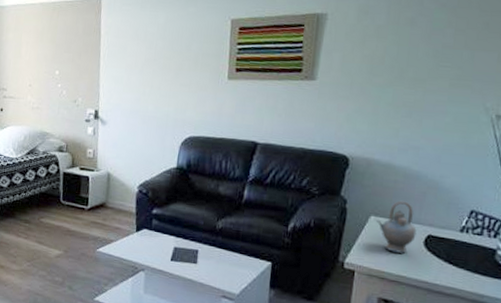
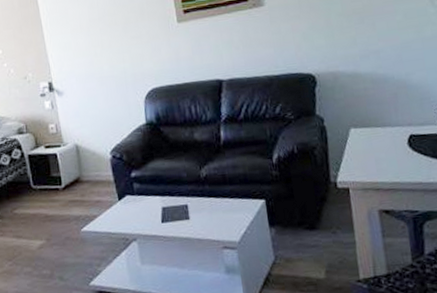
teapot: present [375,200,417,254] -> none [356,106,399,160]

